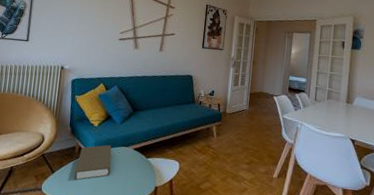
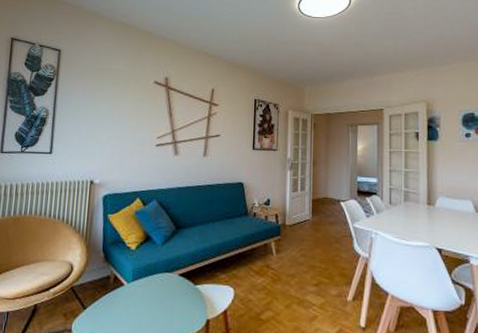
book: present [74,145,112,180] -> none [110,271,153,317]

